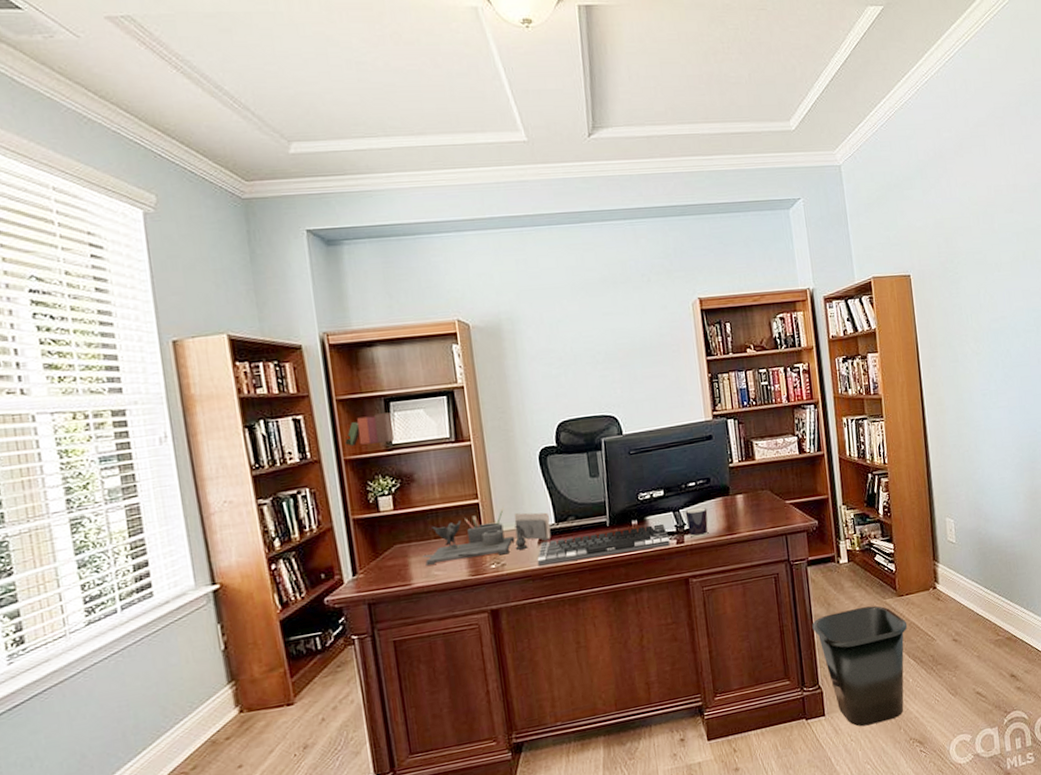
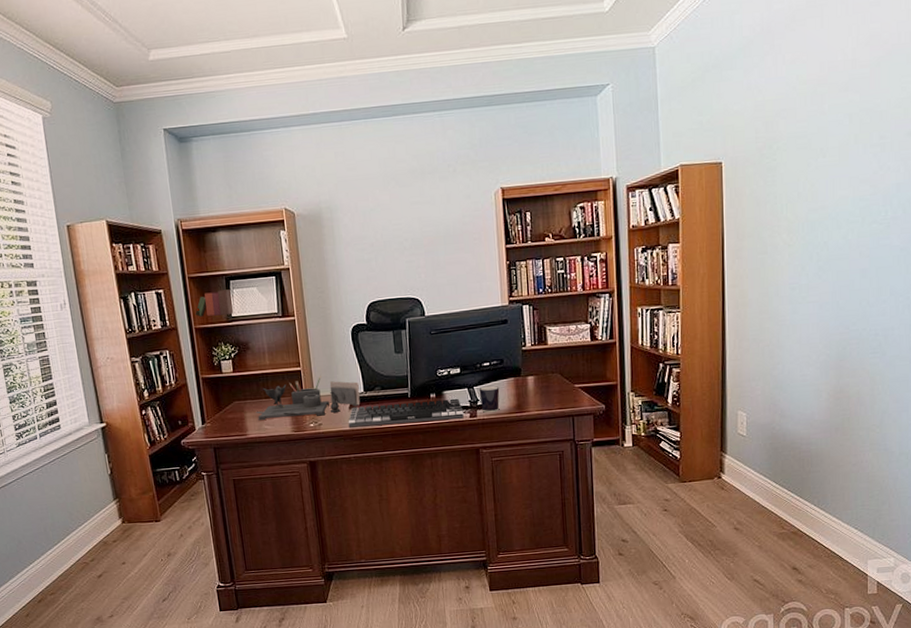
waste bin: present [812,605,908,727] -> none [593,488,688,597]

